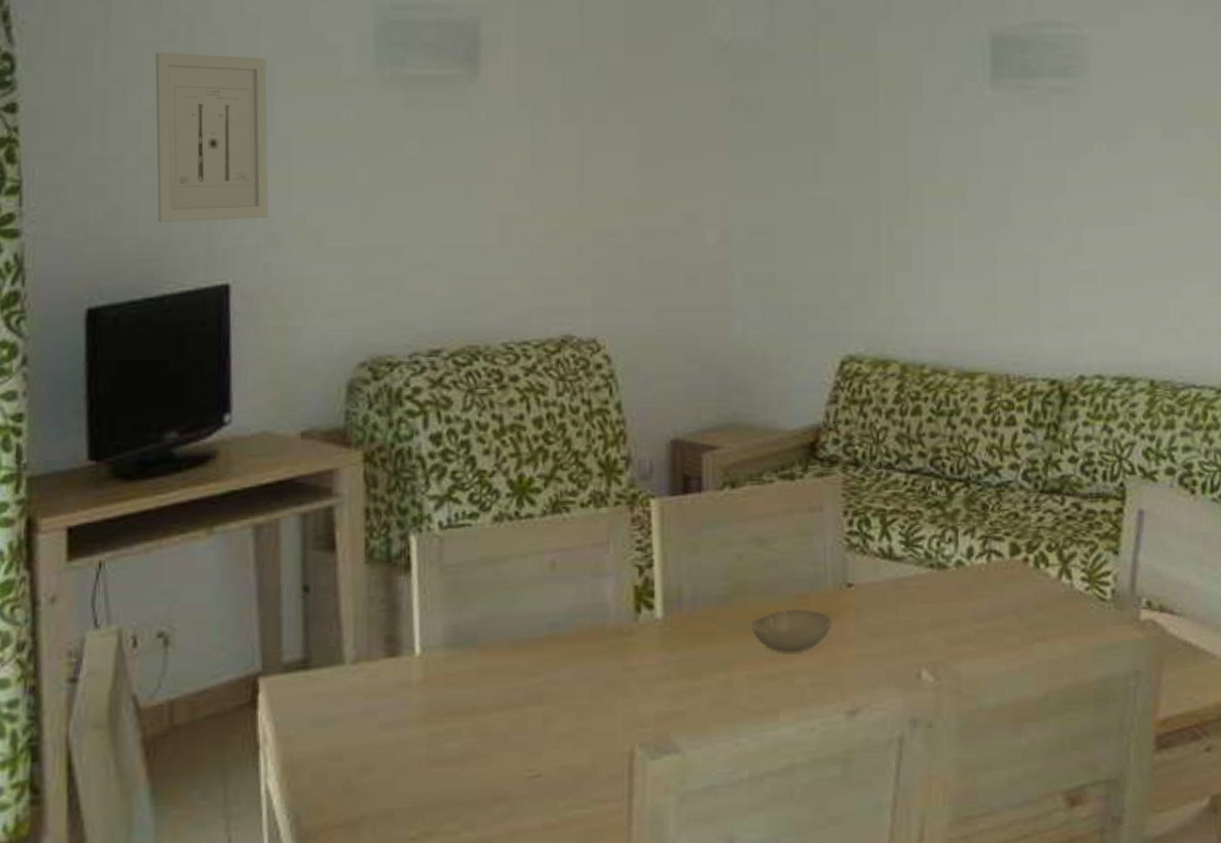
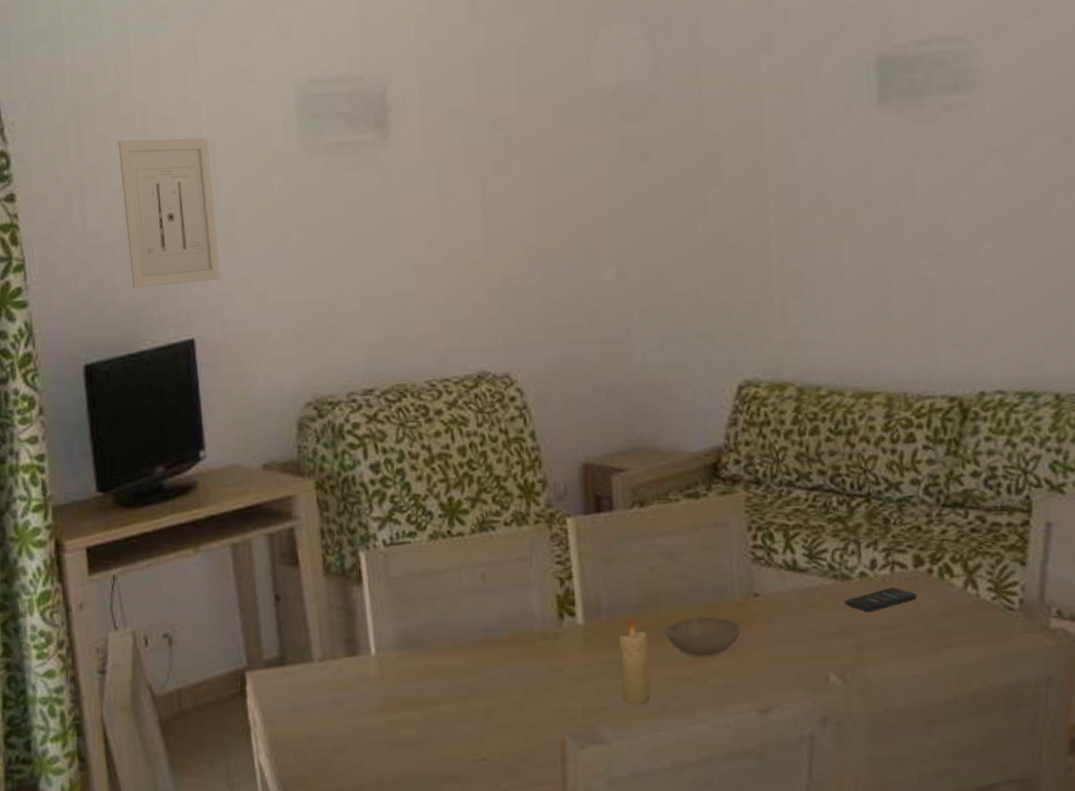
candle: none [700,612,732,708] -> present [619,619,650,705]
smartphone: none [940,577,1013,603] -> present [845,588,917,611]

